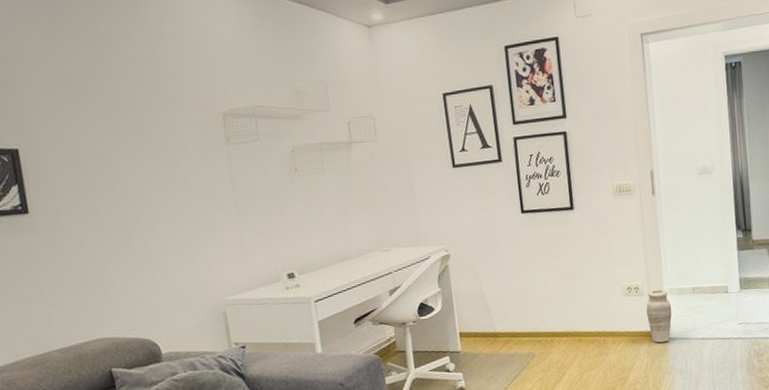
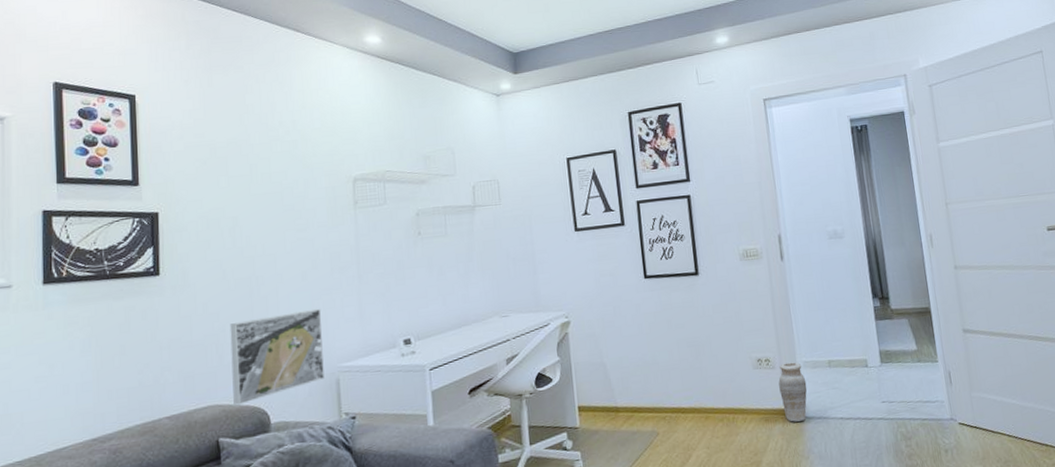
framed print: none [109,244,211,338] -> present [229,308,324,405]

